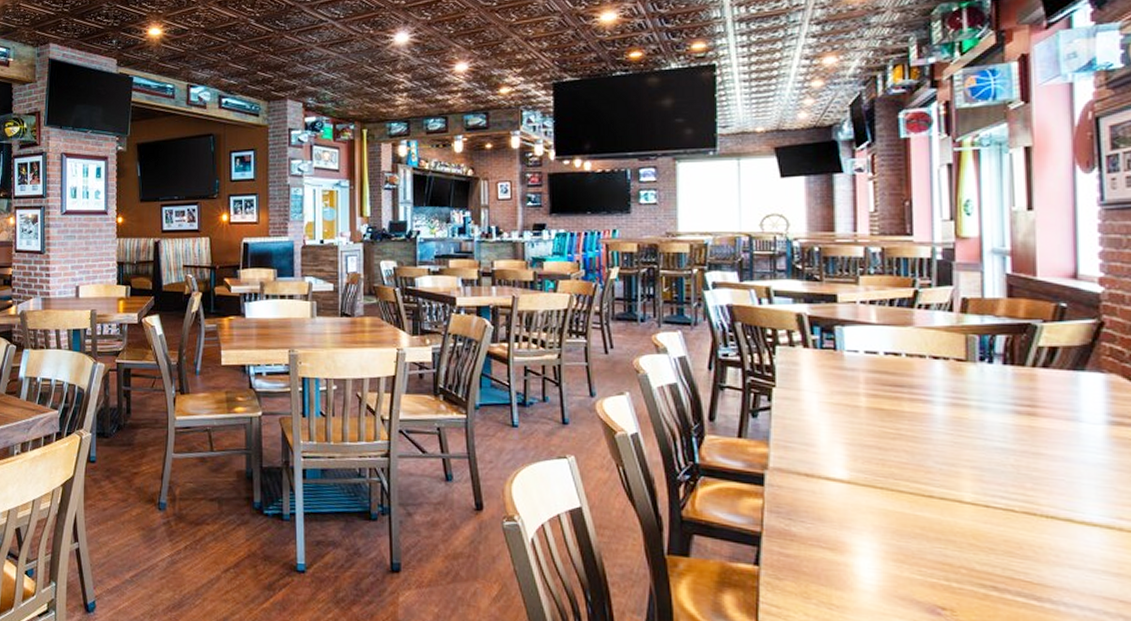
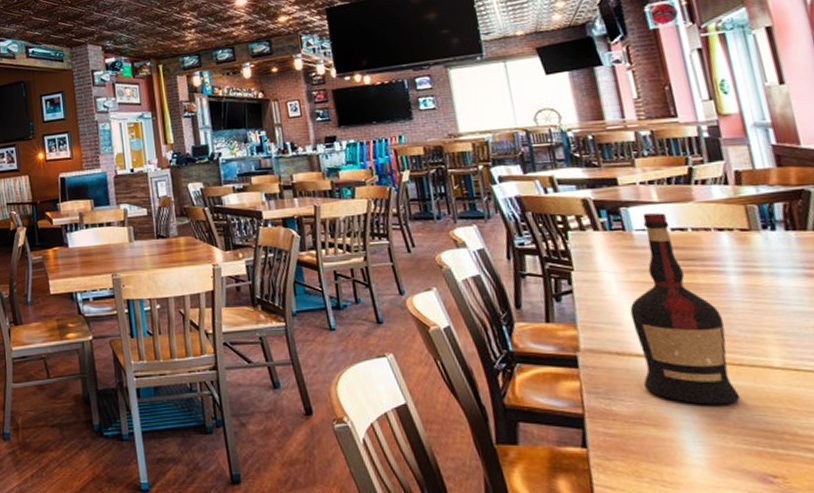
liquor: none [827,334,924,535] -> present [630,213,741,405]

